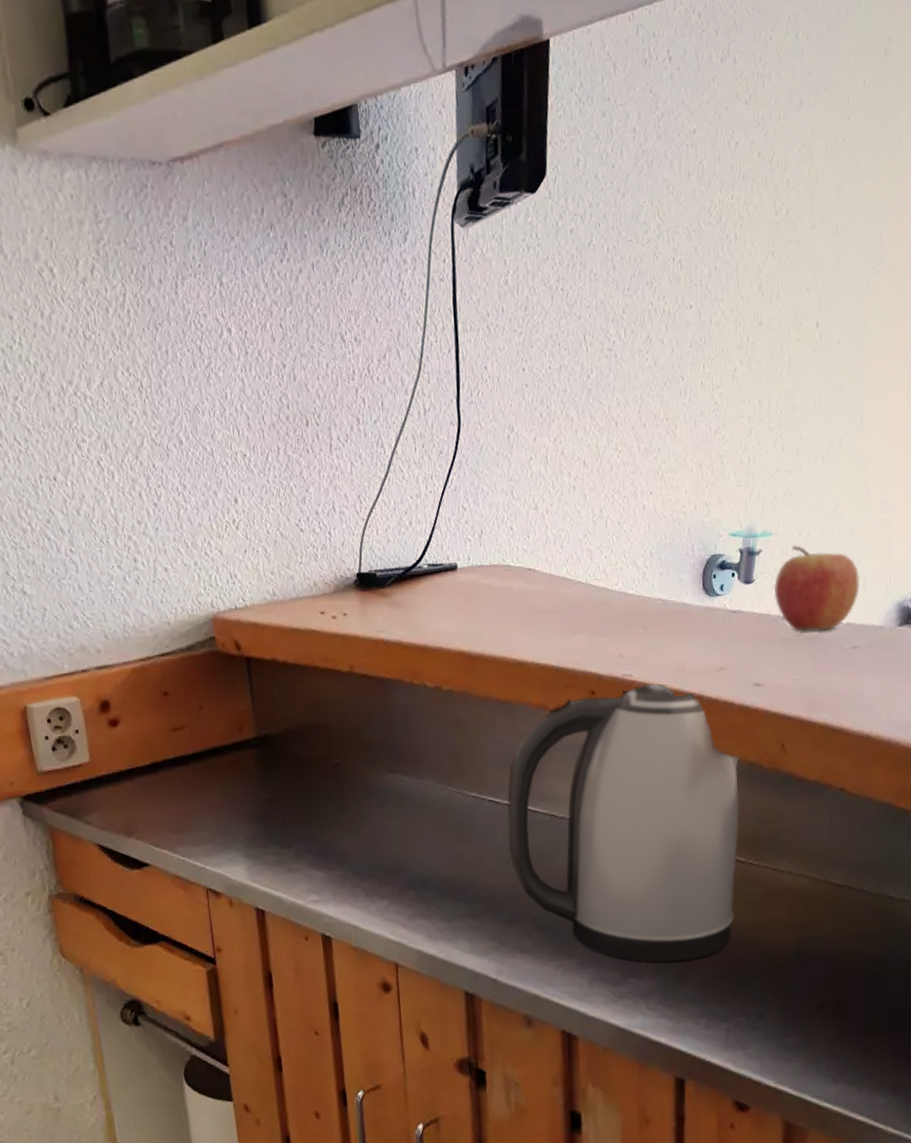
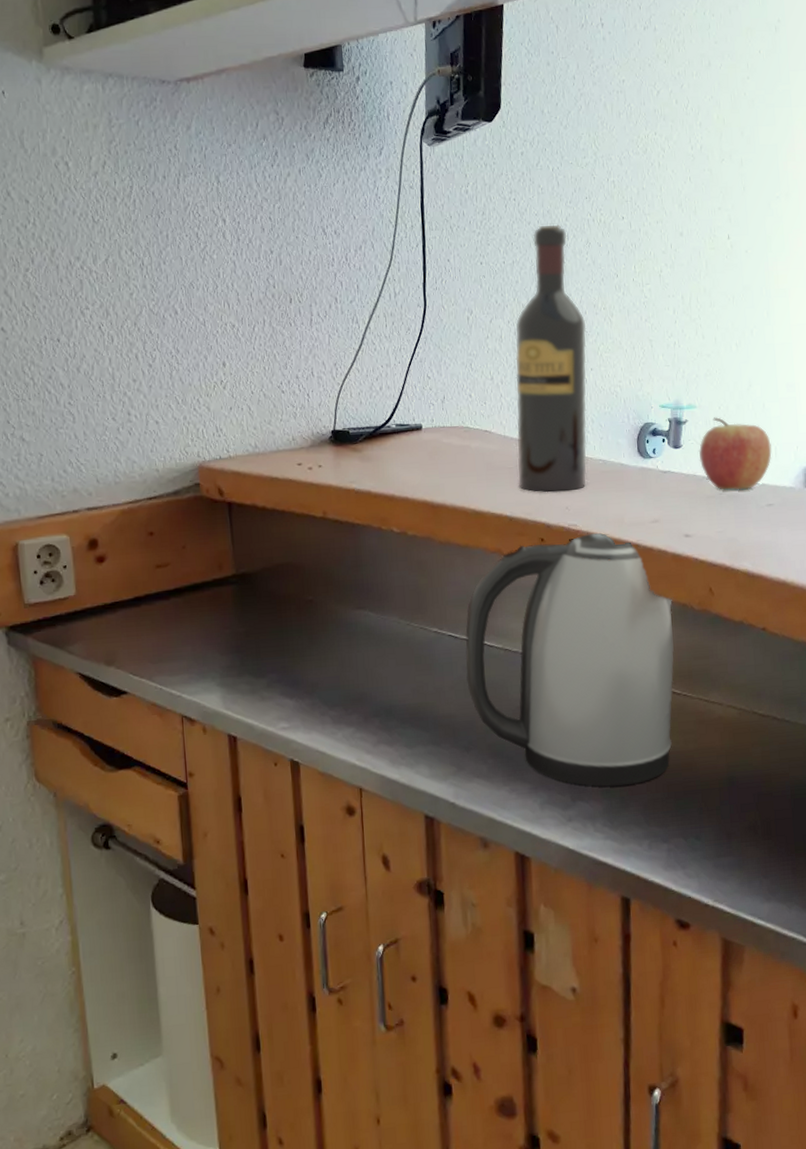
wine bottle: none [562,318,646,639] -> present [515,224,587,493]

